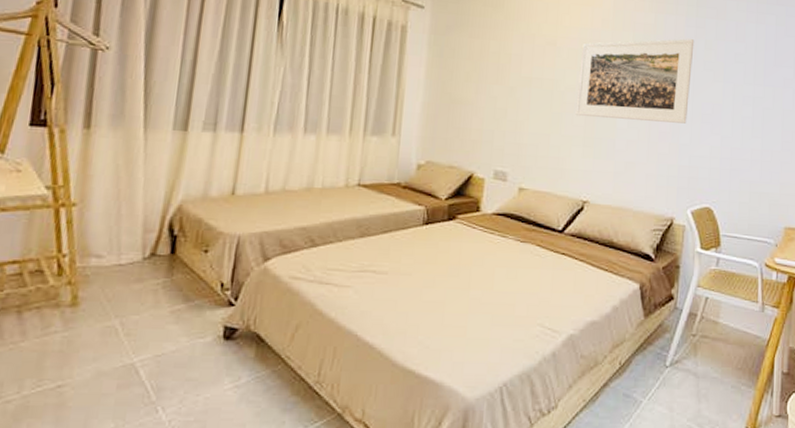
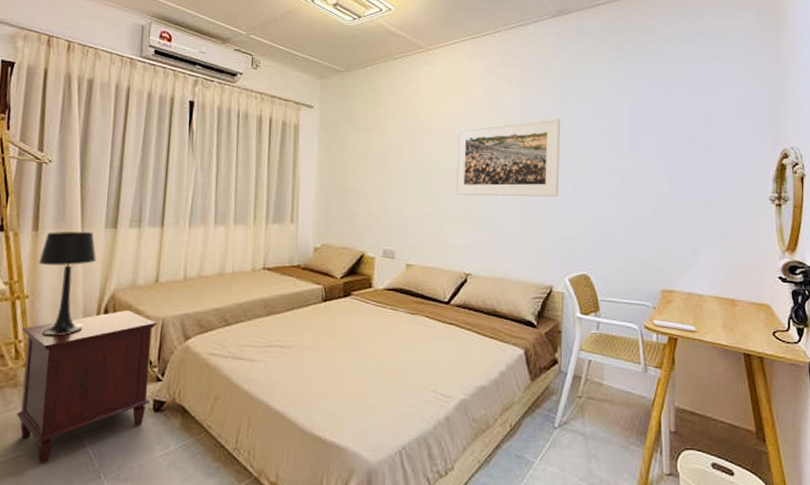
nightstand: none [57,225,232,394] -> present [16,310,157,463]
table lamp: none [90,130,161,251] -> present [39,232,97,336]

